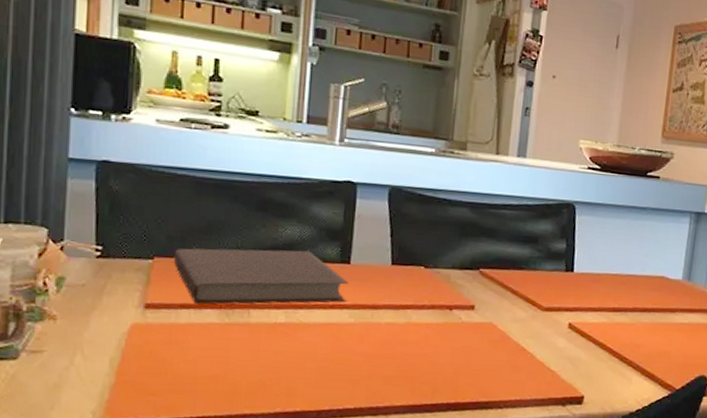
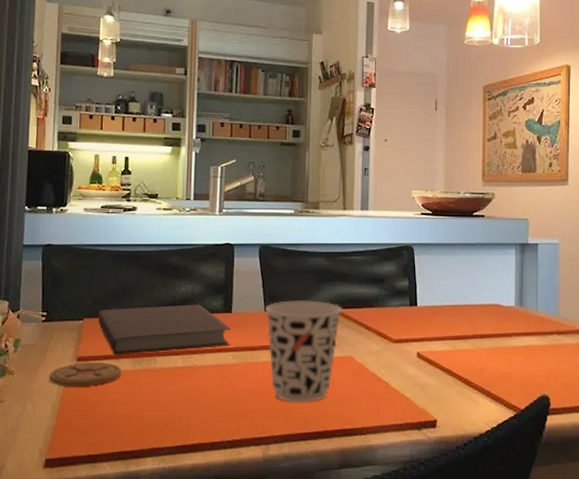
coaster: none [105,310,205,340] -> present [48,363,122,387]
cup: none [393,255,486,371] -> present [266,300,342,403]

